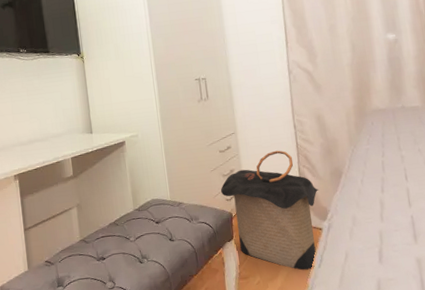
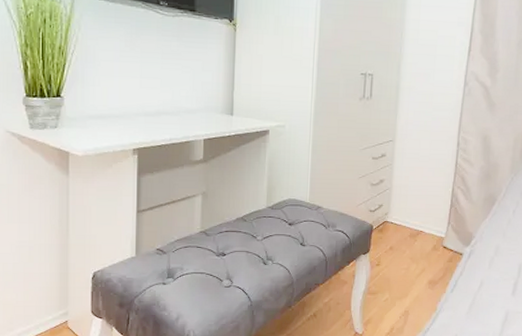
laundry hamper: present [220,150,319,270] -> none [365,166,469,293]

